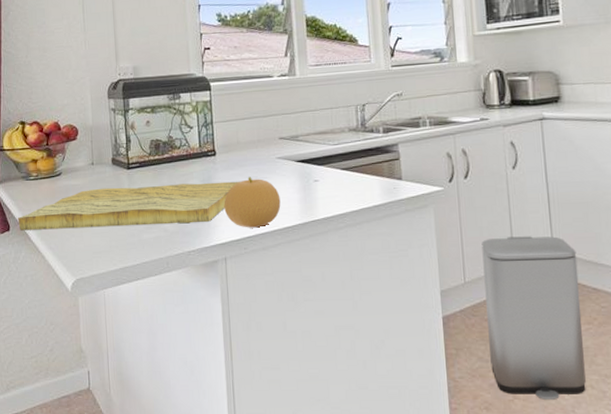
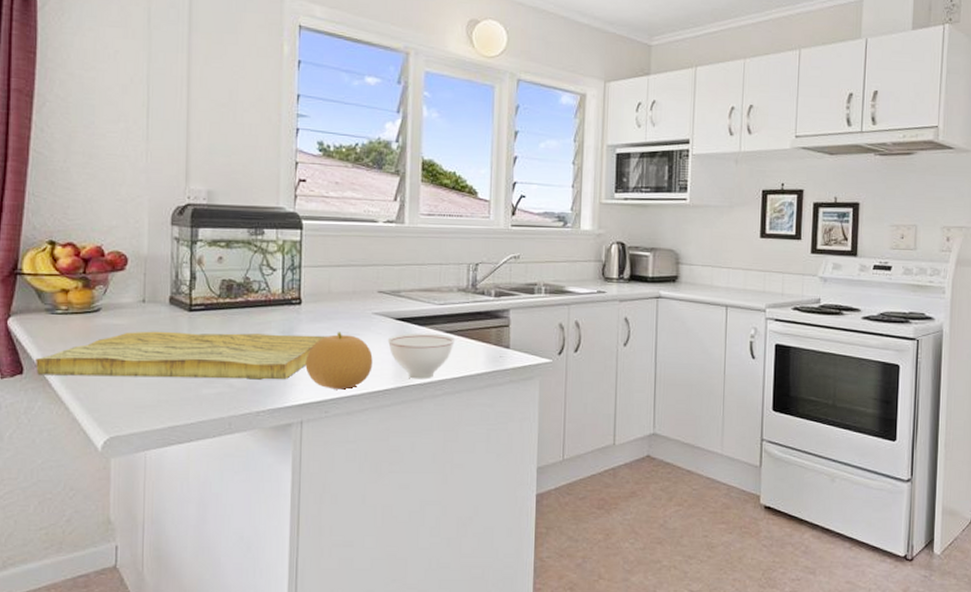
bowl: none [291,171,351,215] -> present [387,332,455,379]
pedal bin: present [481,236,586,400] -> none [580,415,676,580]

